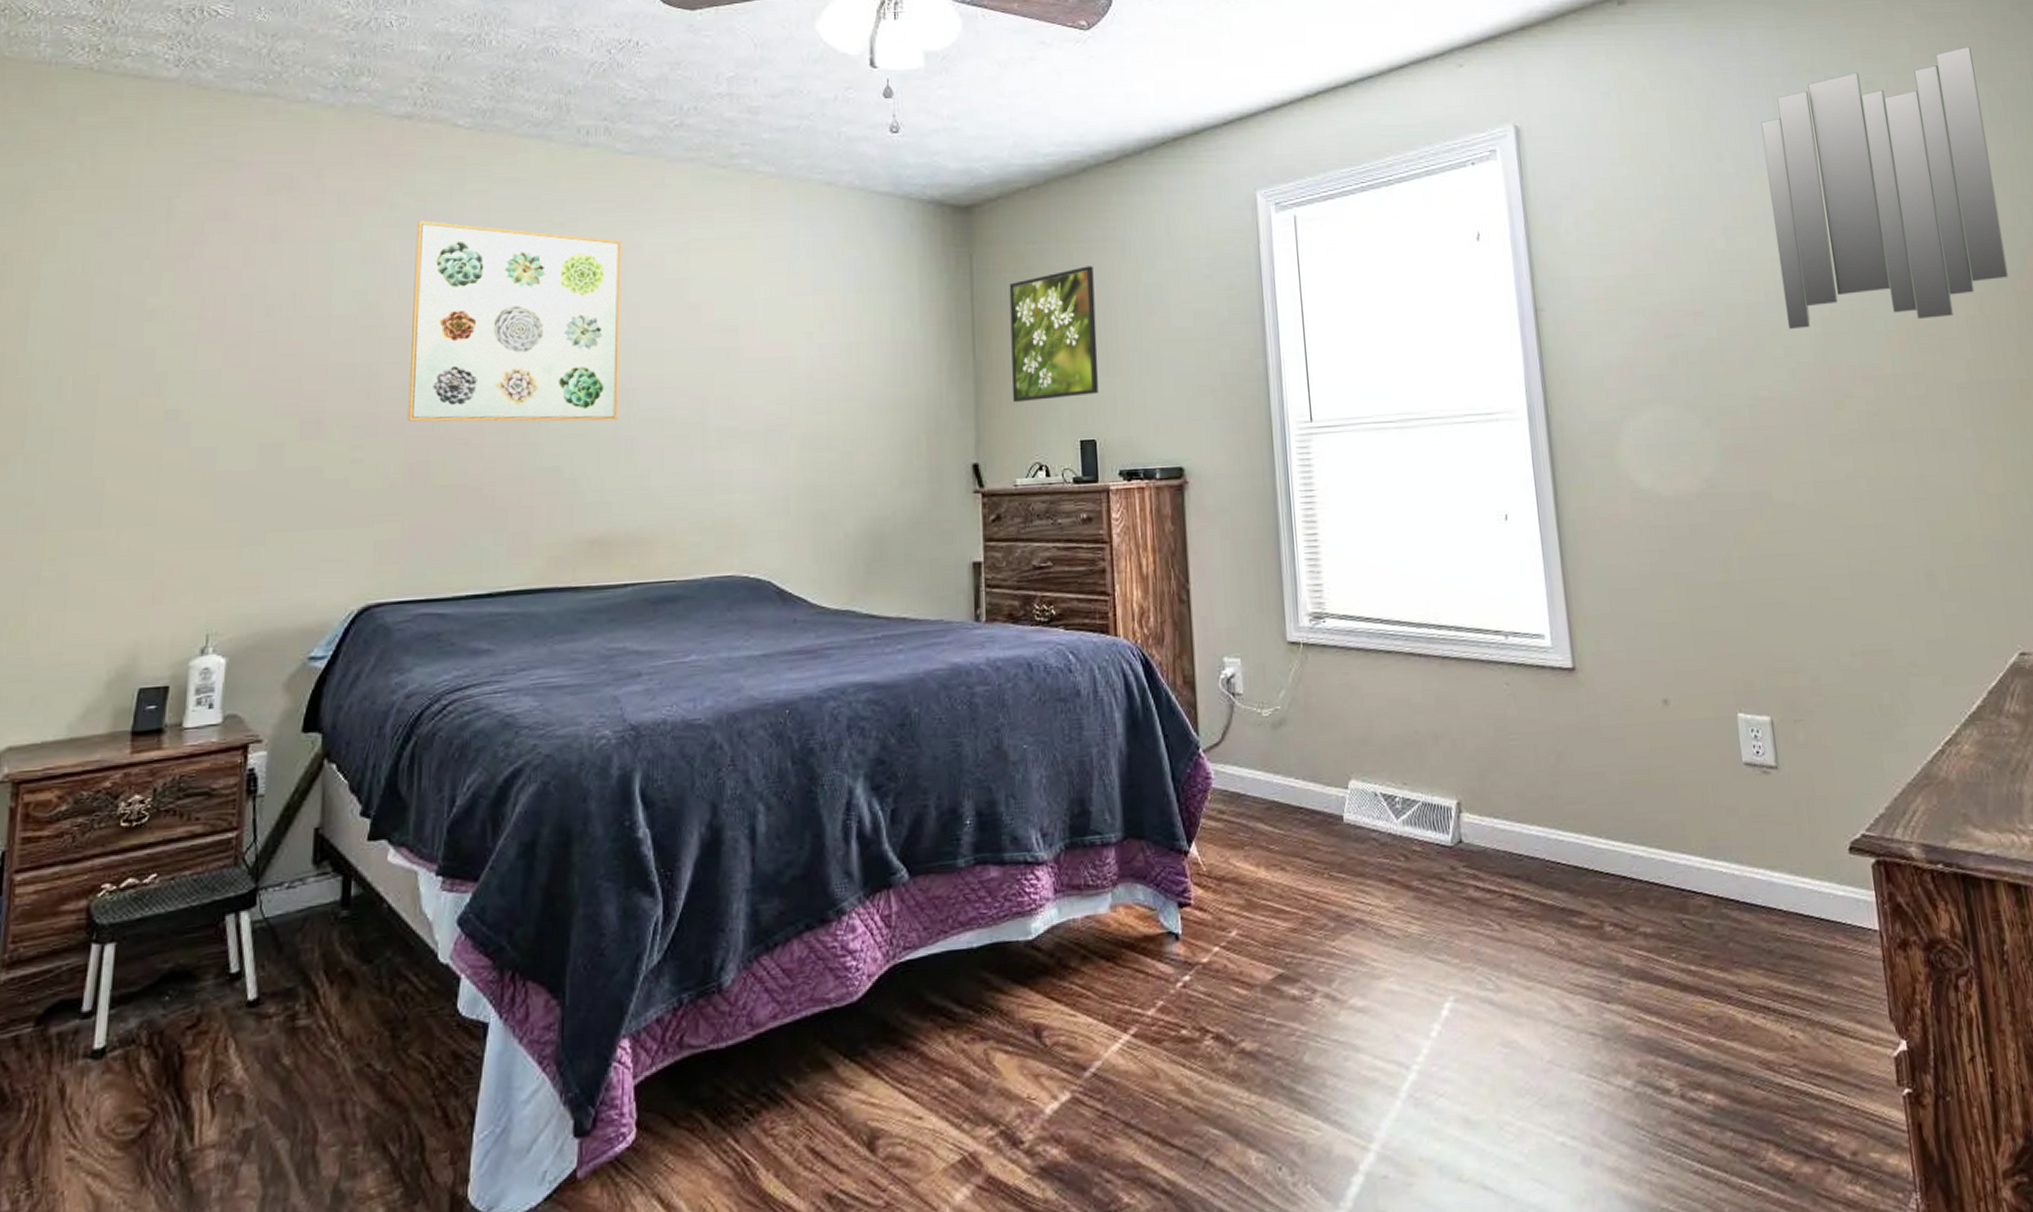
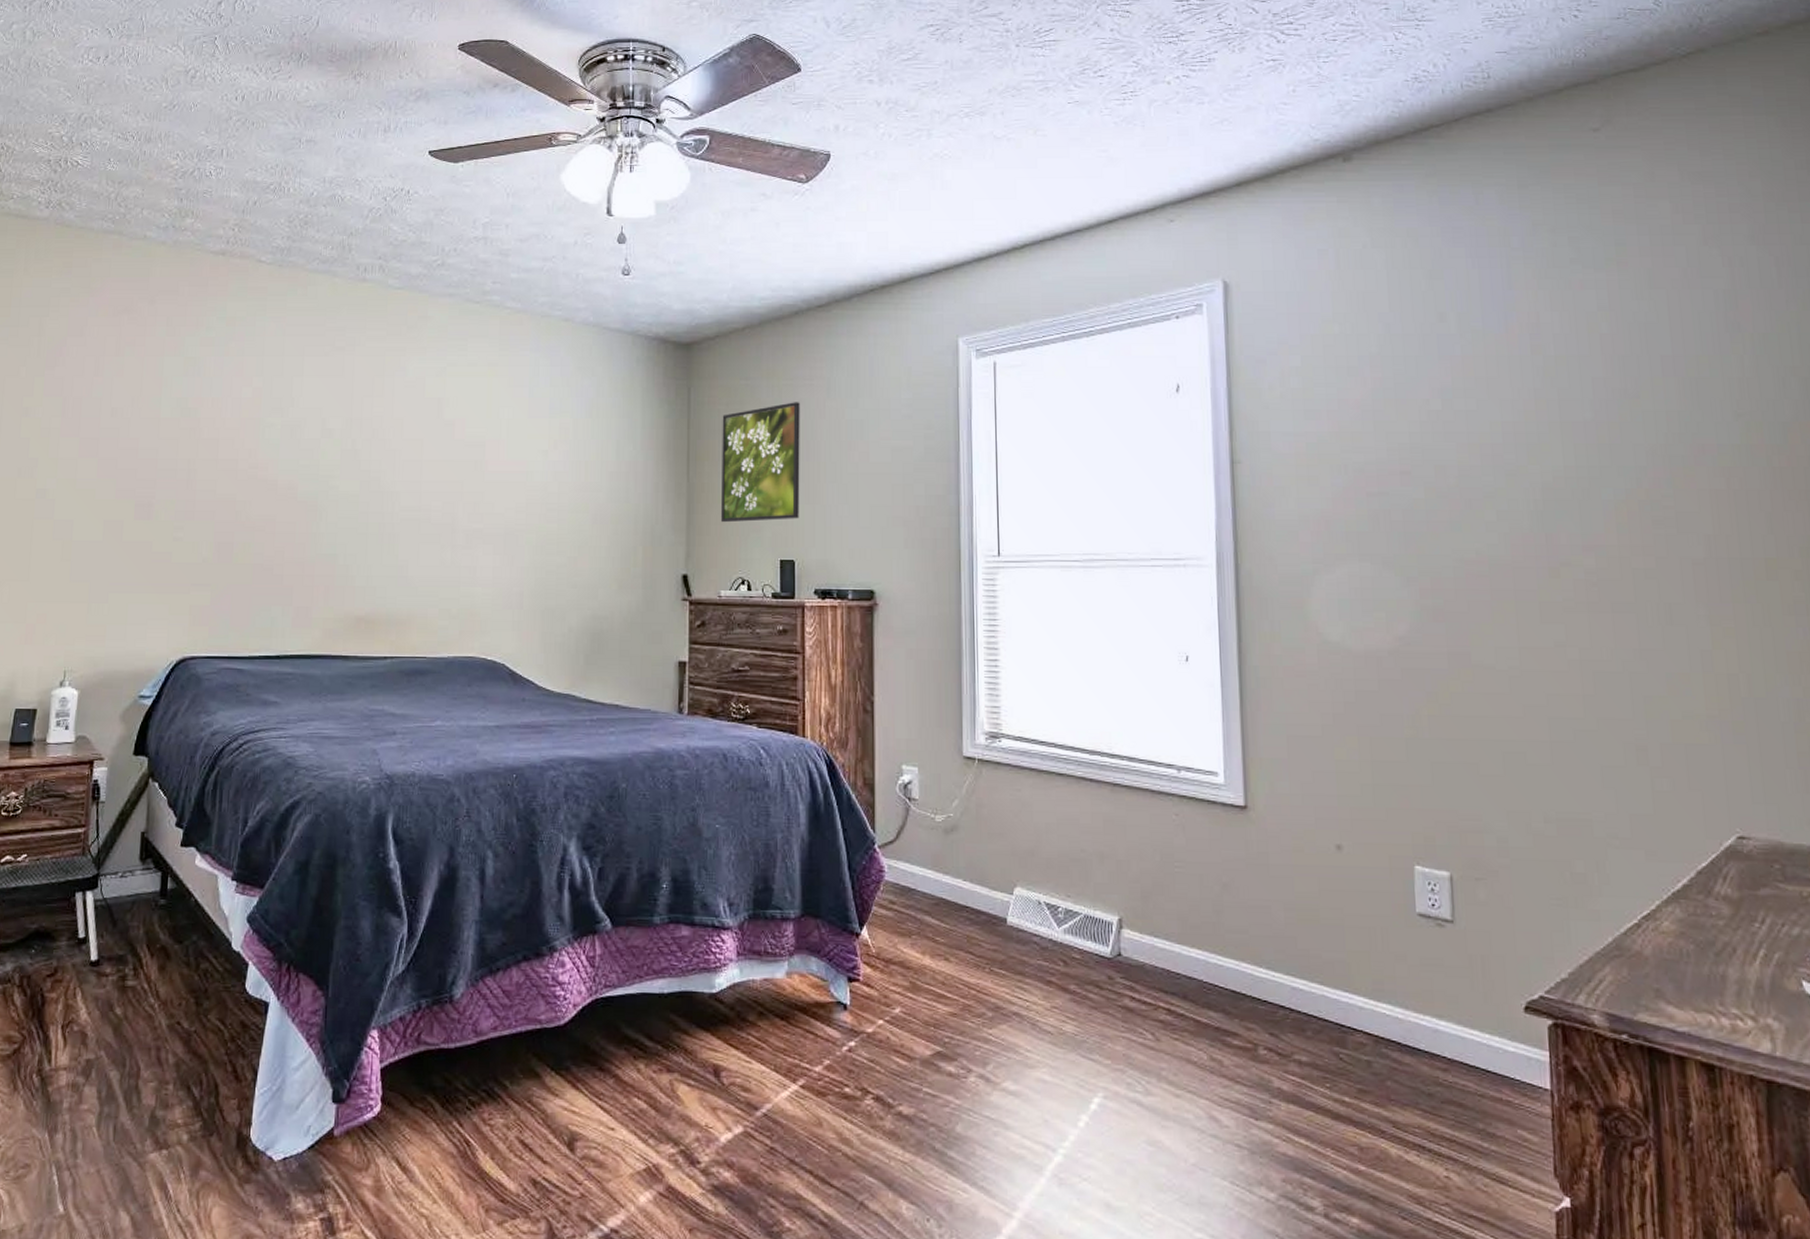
wall art: present [407,221,621,422] -> none [217,342,390,518]
home mirror: present [1761,46,2009,330] -> none [1491,207,1765,495]

